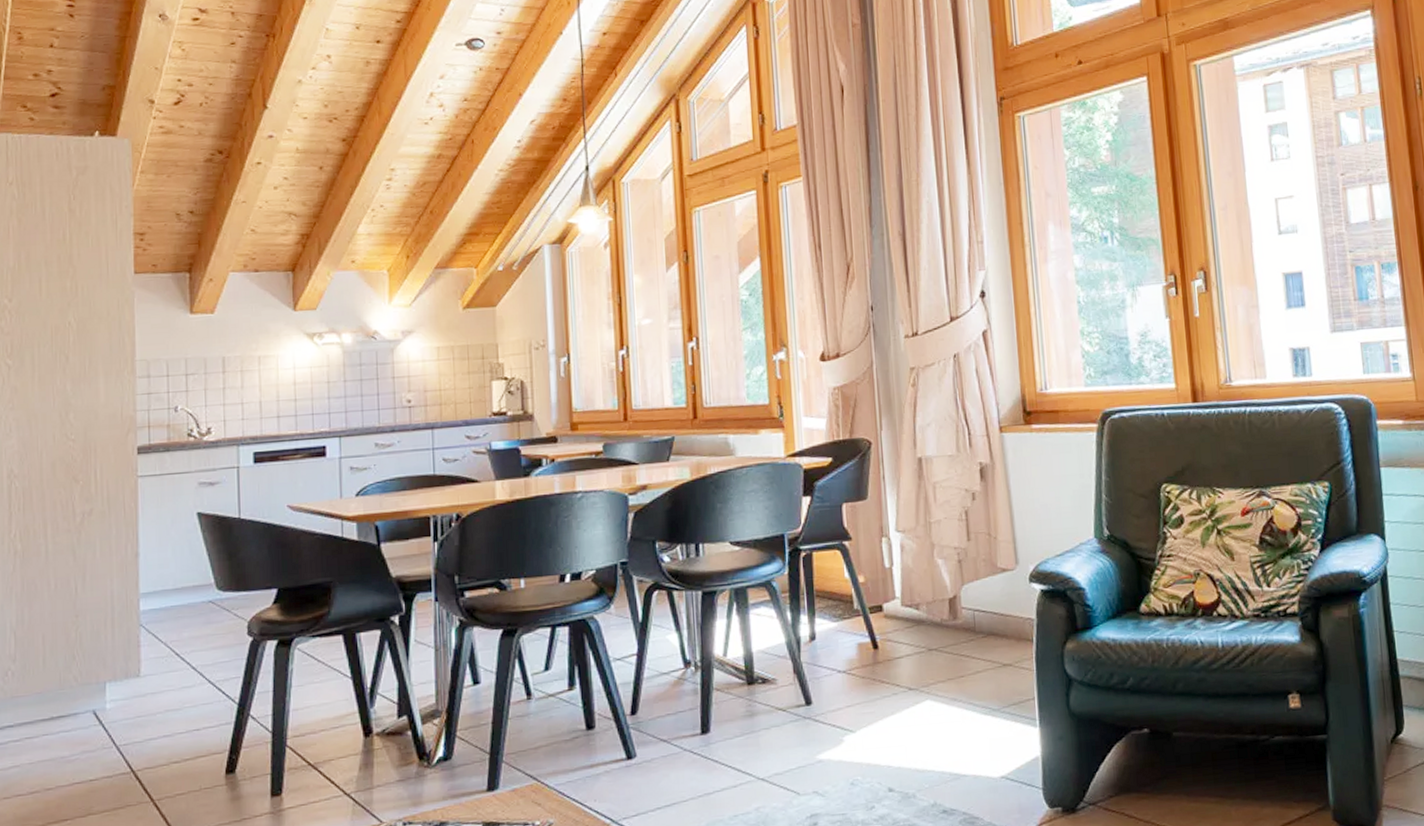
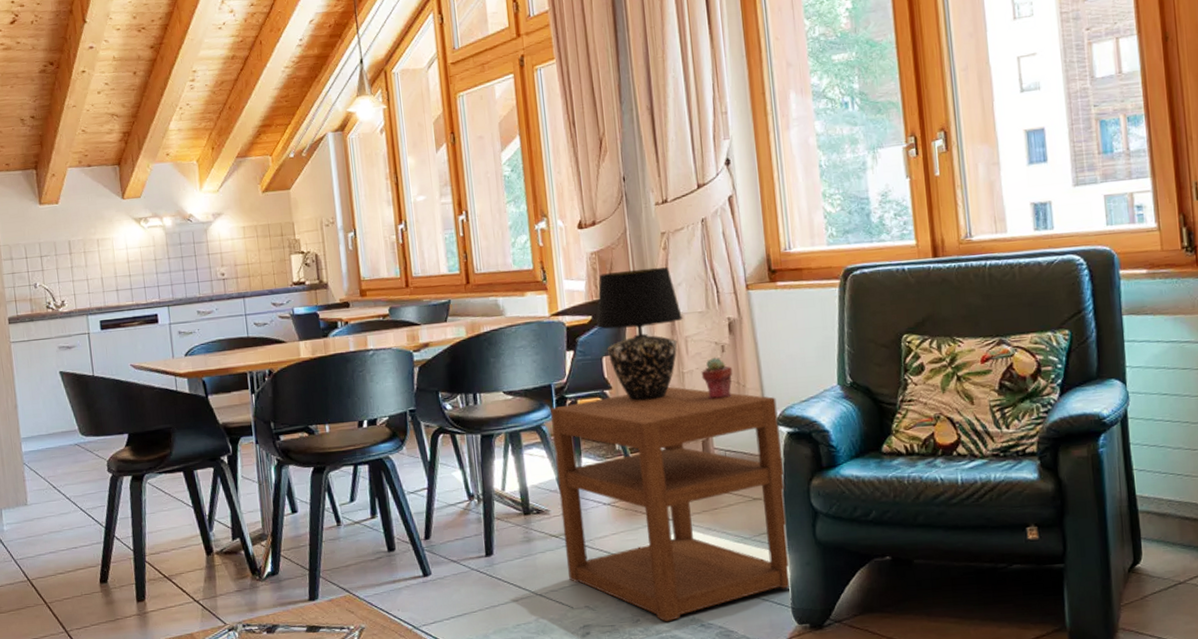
nightstand: none [782,537,1043,809] -> present [550,386,792,622]
table lamp: none [836,405,932,554] -> present [596,267,684,401]
potted succulent: none [949,505,984,552] -> present [701,357,733,399]

